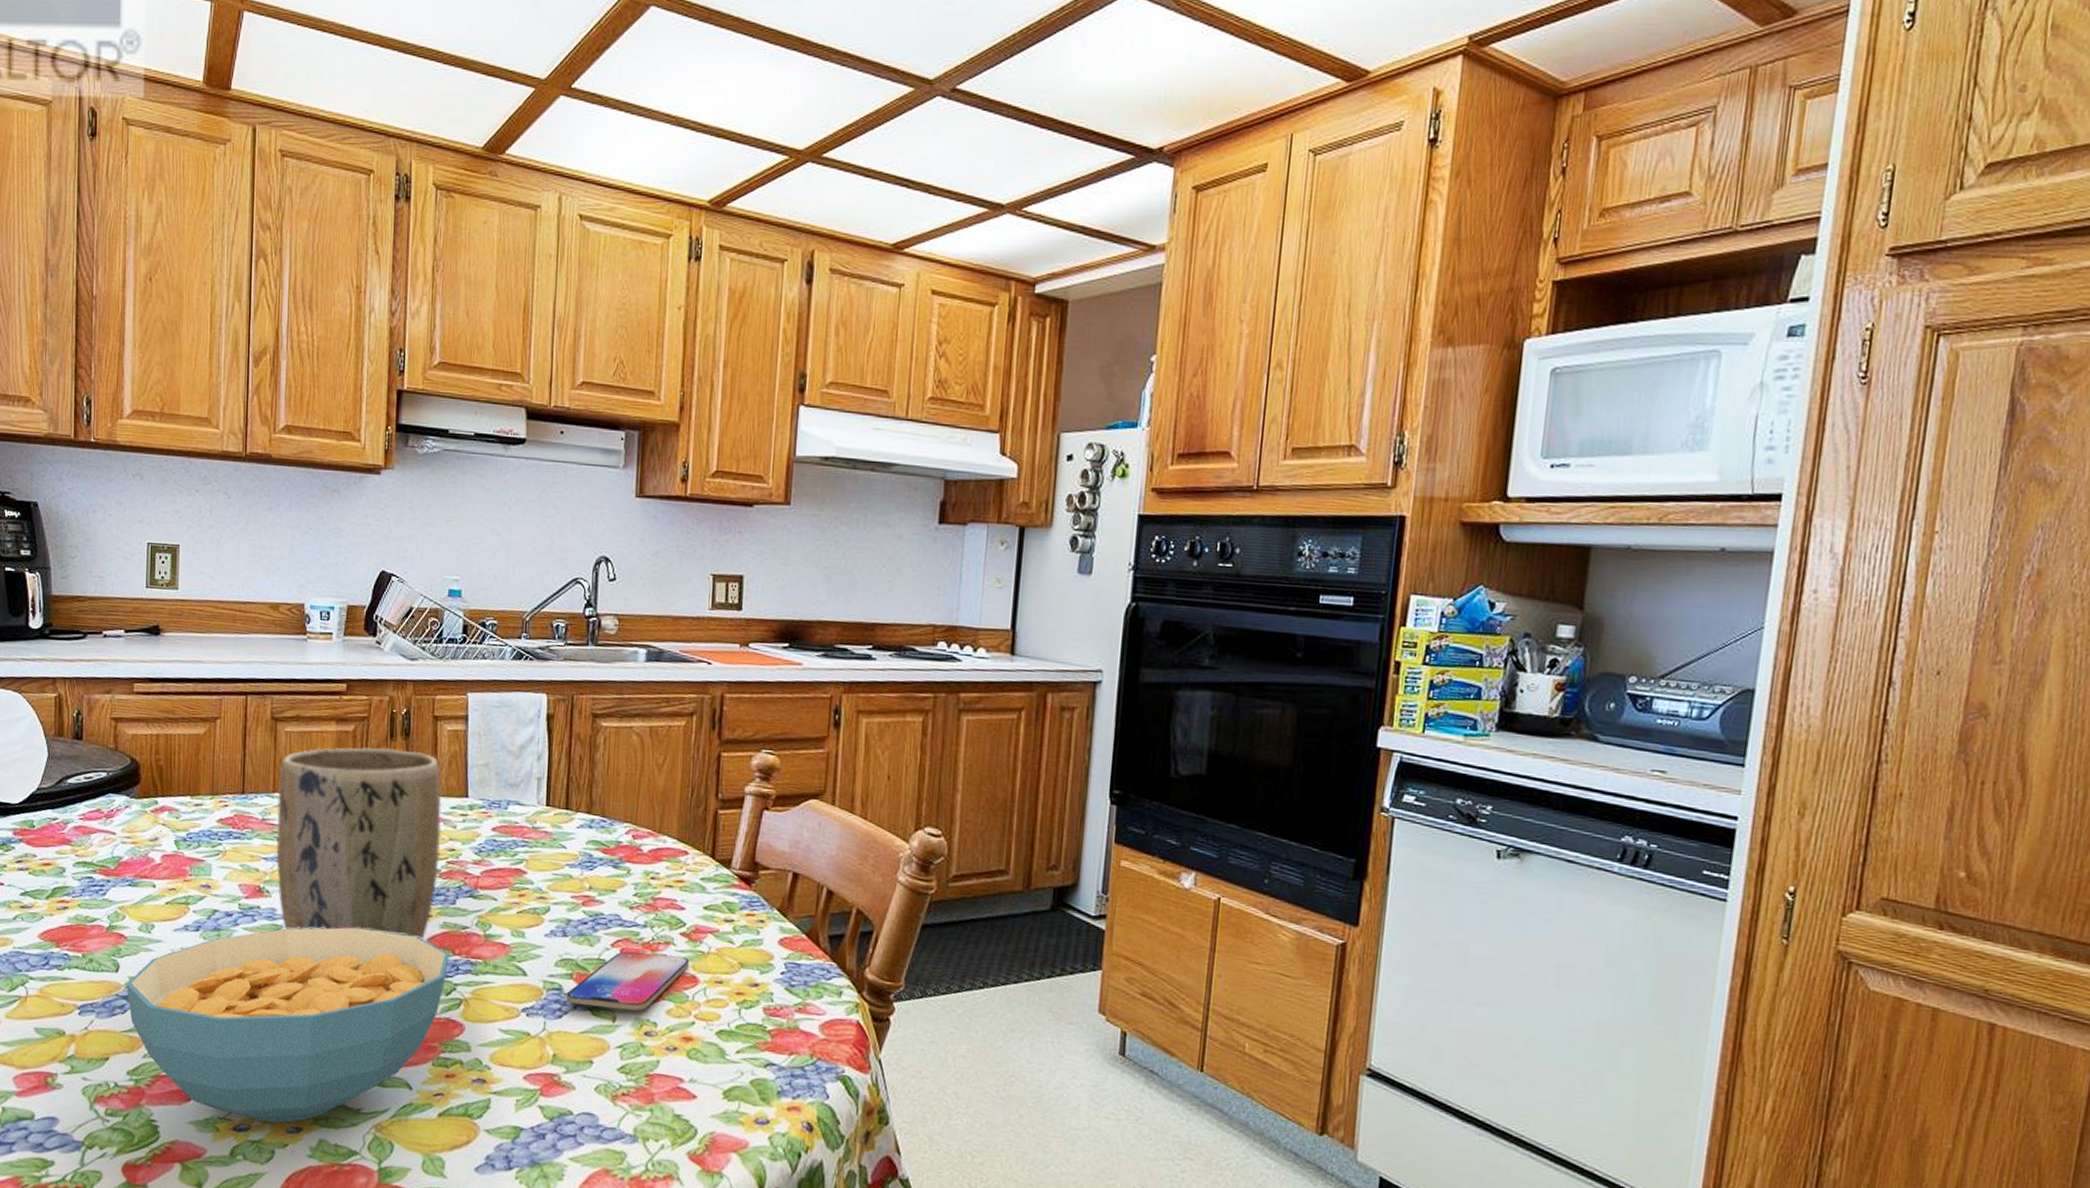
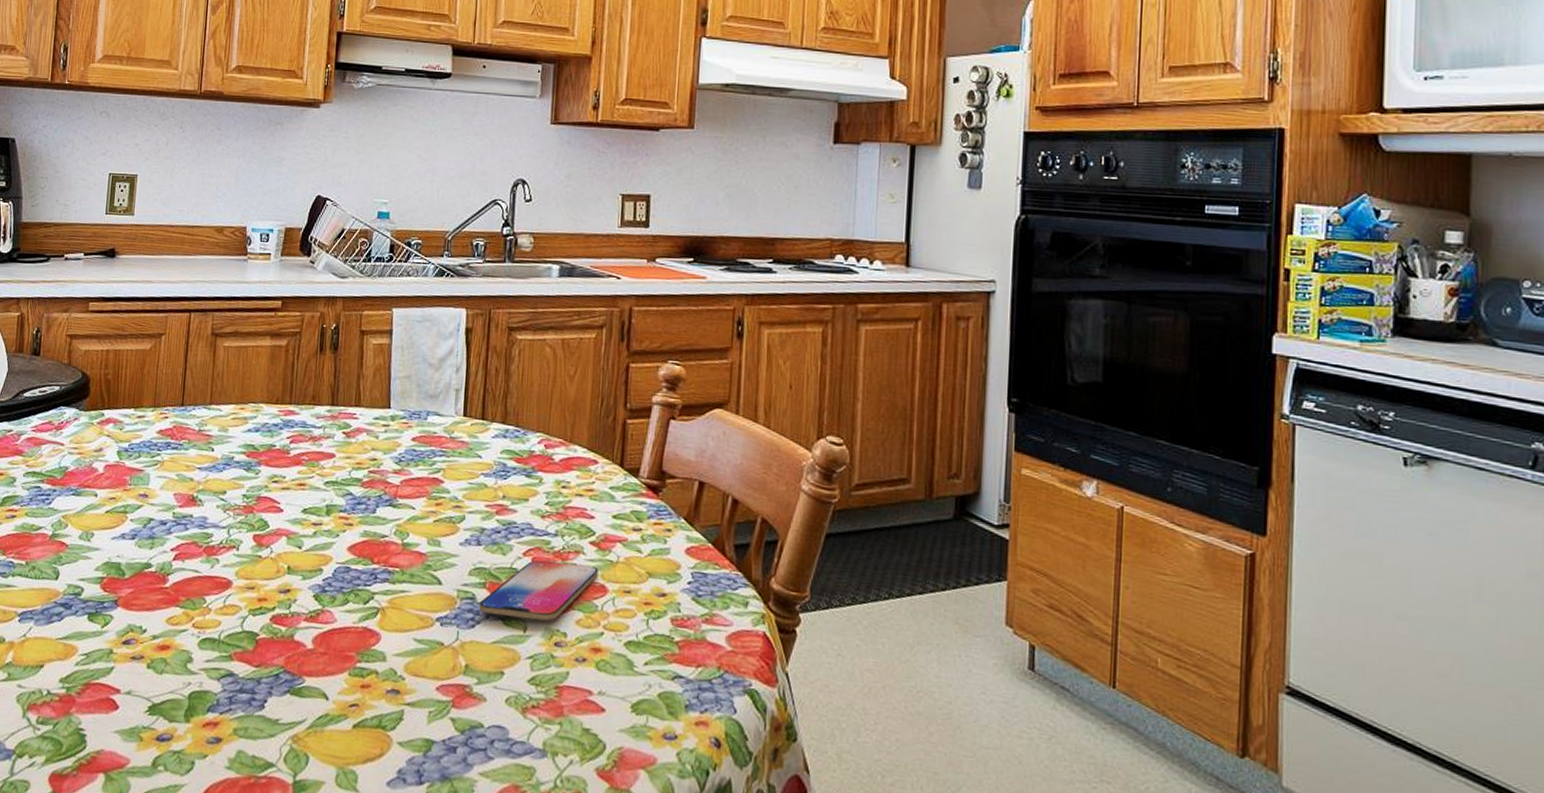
cereal bowl: present [126,927,450,1123] -> none [64,535,369,734]
plant pot: present [275,747,442,941] -> none [209,361,366,549]

